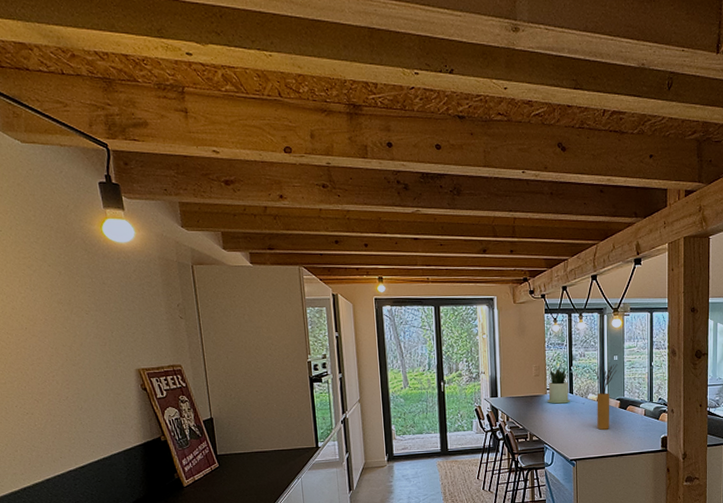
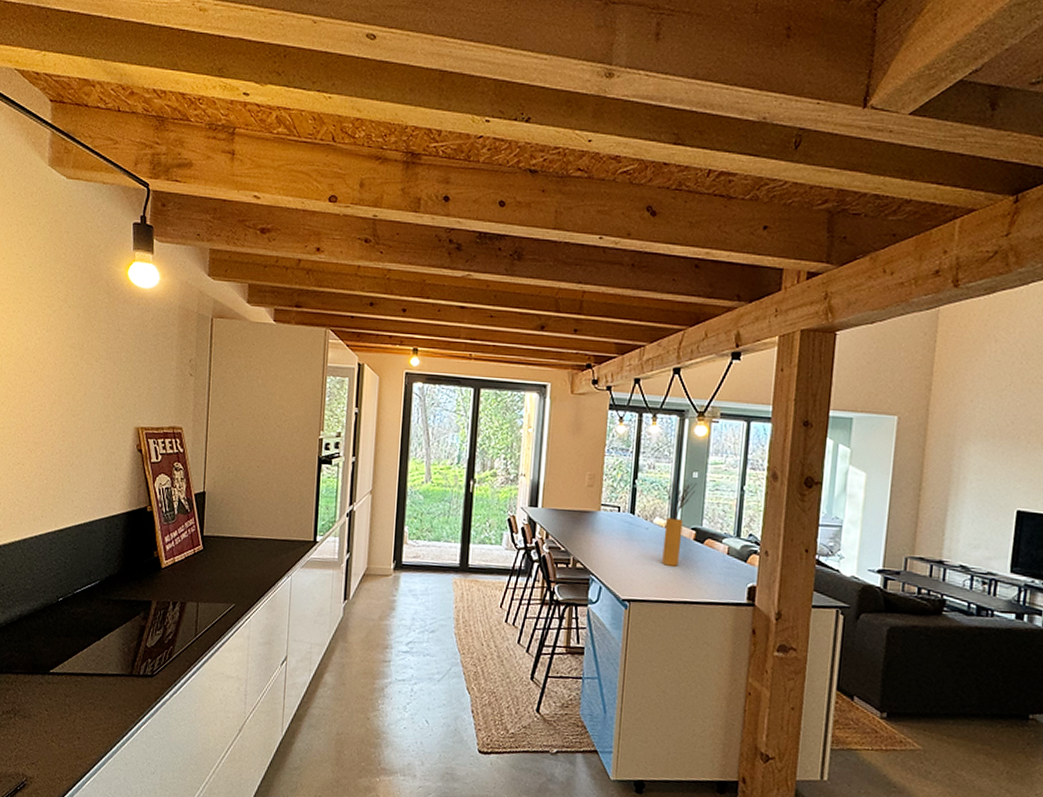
planter: present [547,368,570,404] -> none [600,480,630,526]

